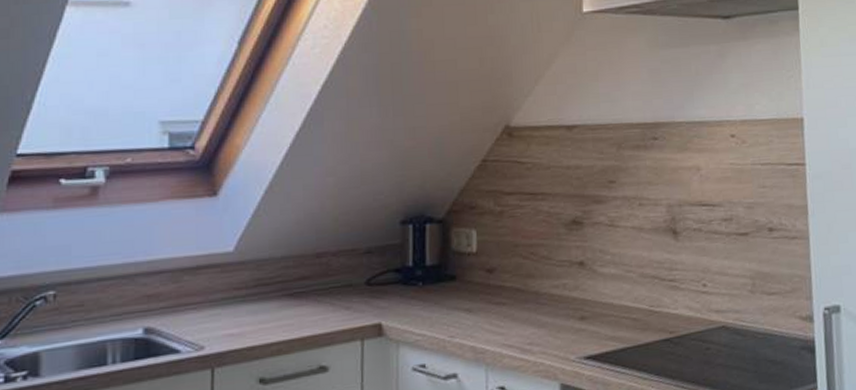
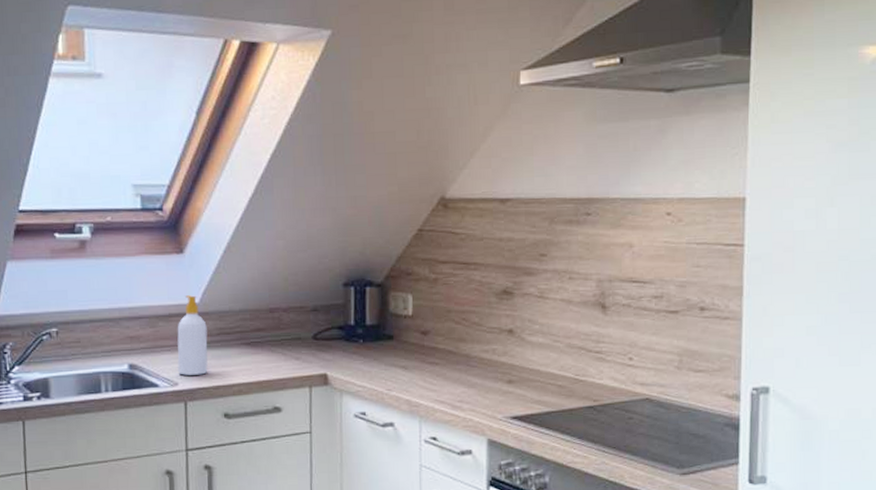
soap bottle: none [205,243,242,337] -> present [177,295,208,375]

